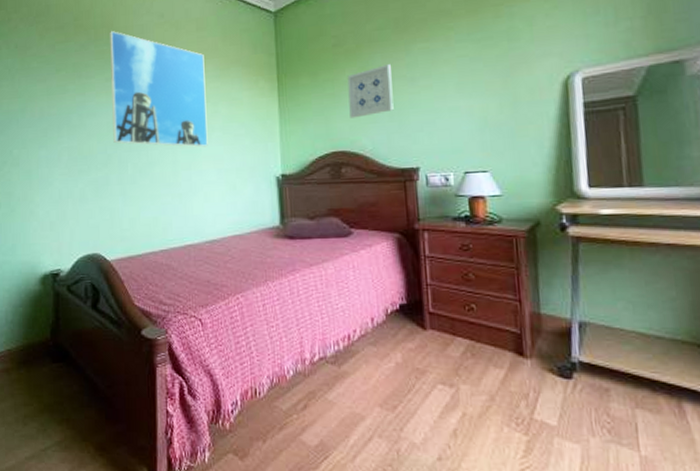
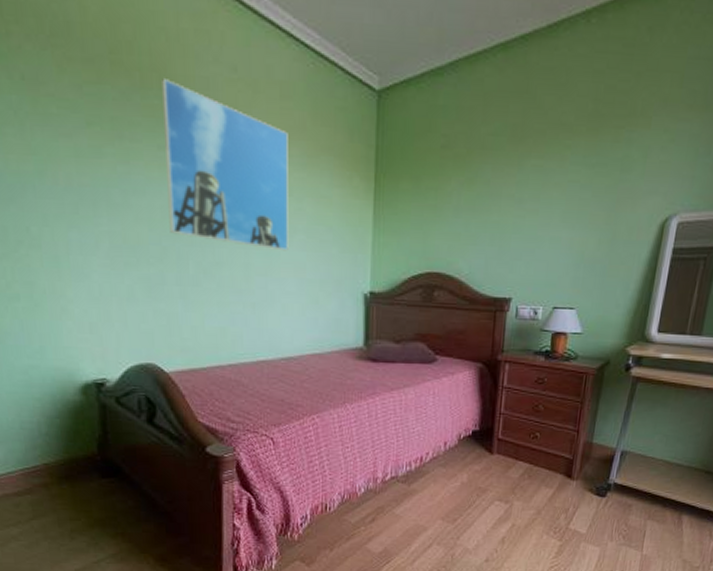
wall art: present [347,64,394,118] -> none [450,179,500,237]

